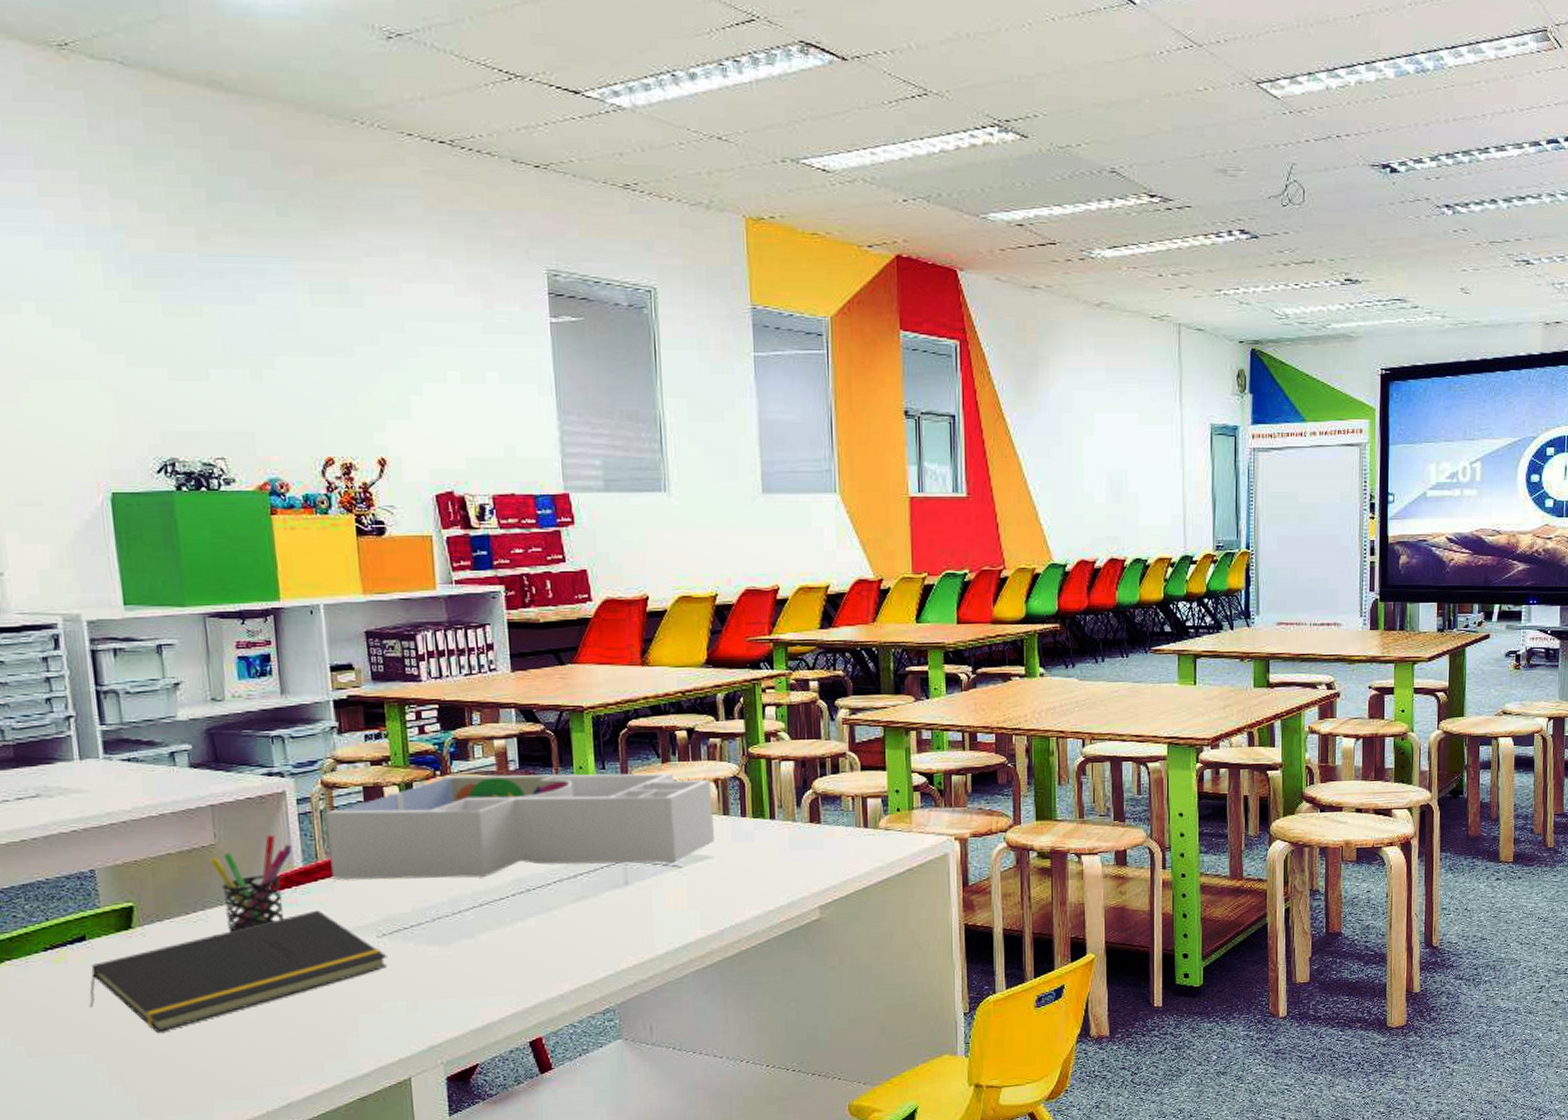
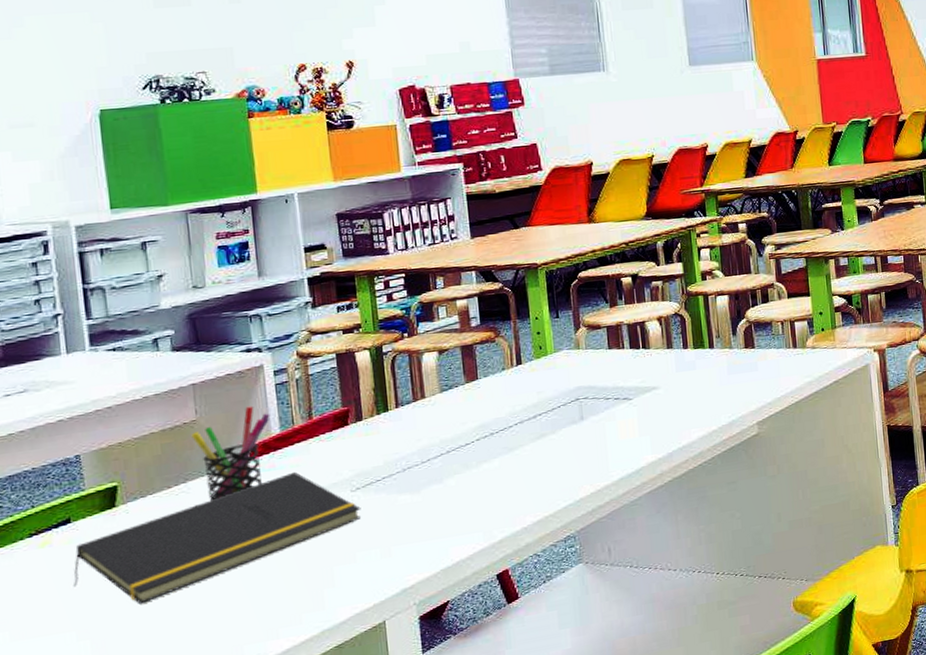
desk organizer: present [326,773,716,880] -> none [302,316,661,442]

